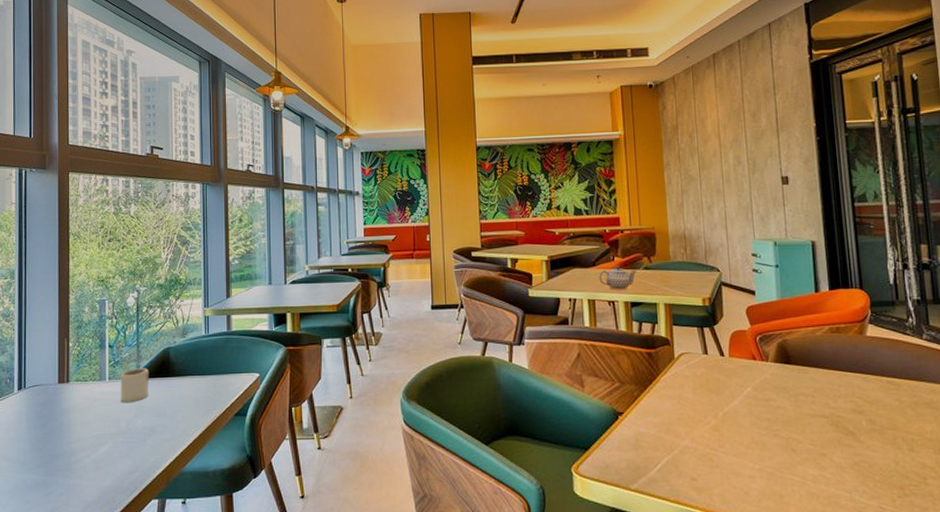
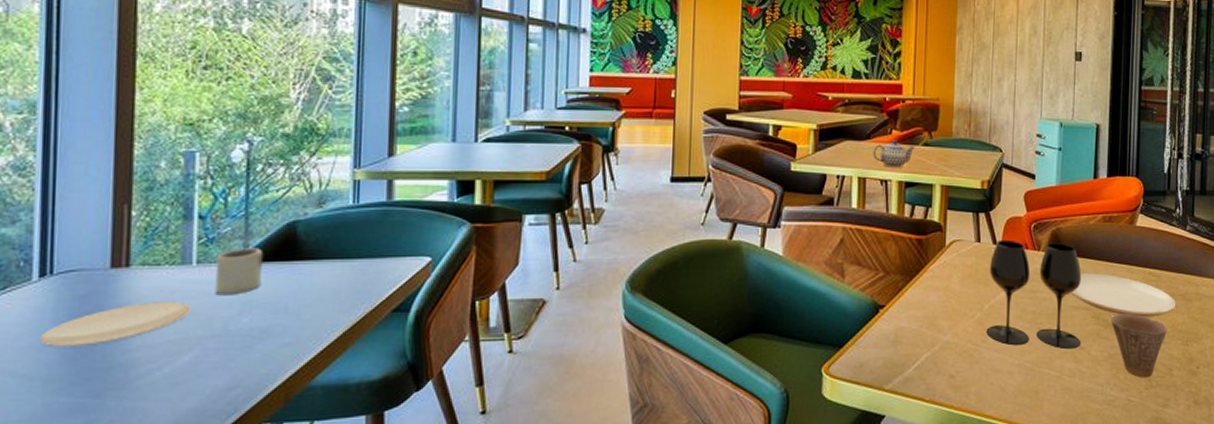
plate: none [19,407,107,440] -> present [40,302,192,348]
wine glass: none [719,351,821,456] -> present [986,239,1082,350]
plate: none [805,382,922,425] -> present [1071,273,1176,317]
cup: none [850,421,915,486] -> present [1110,313,1167,378]

